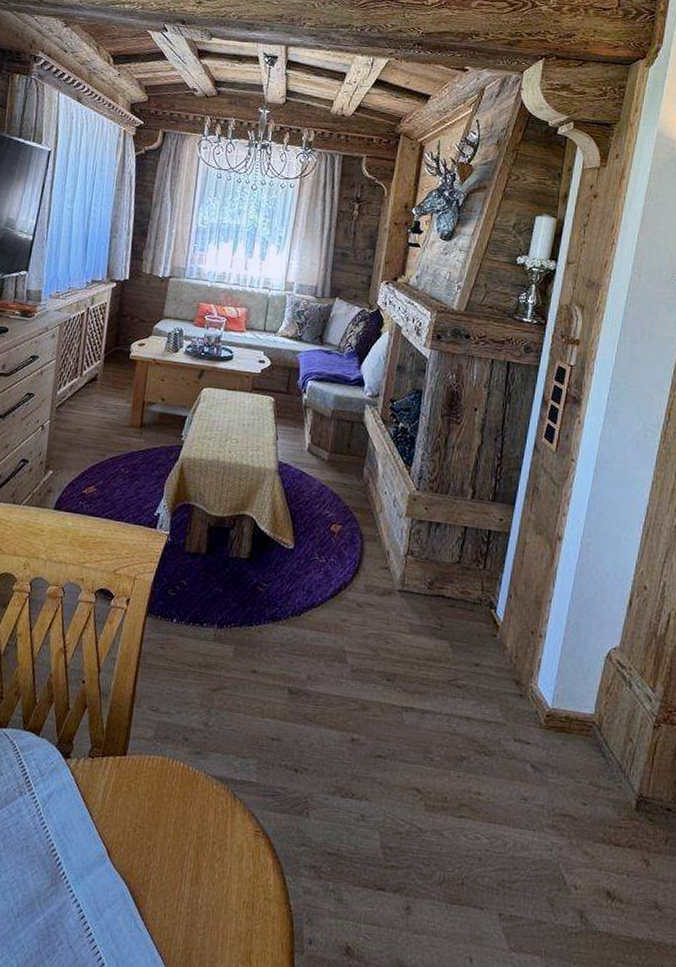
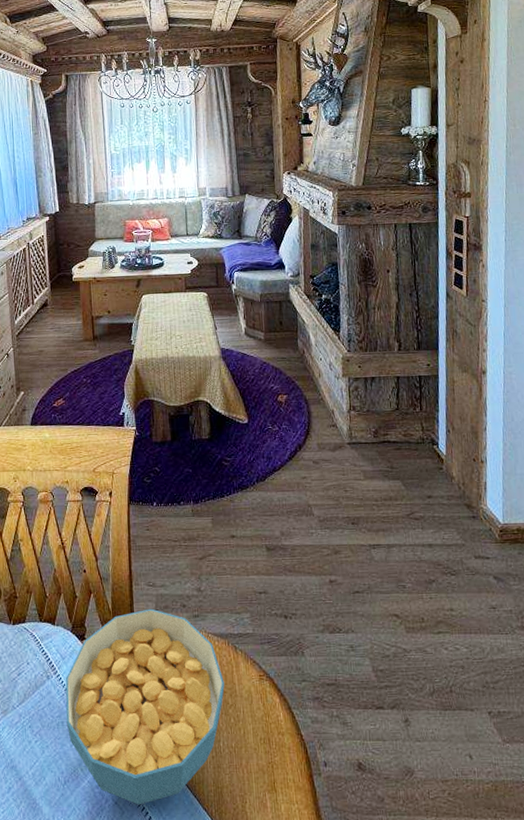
cereal bowl: none [31,735,216,954] -> present [65,608,225,805]

